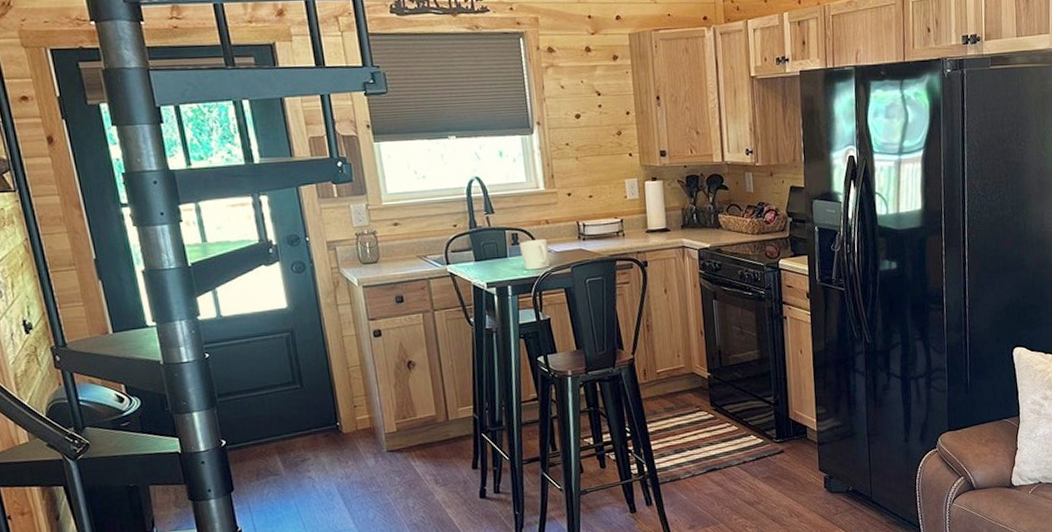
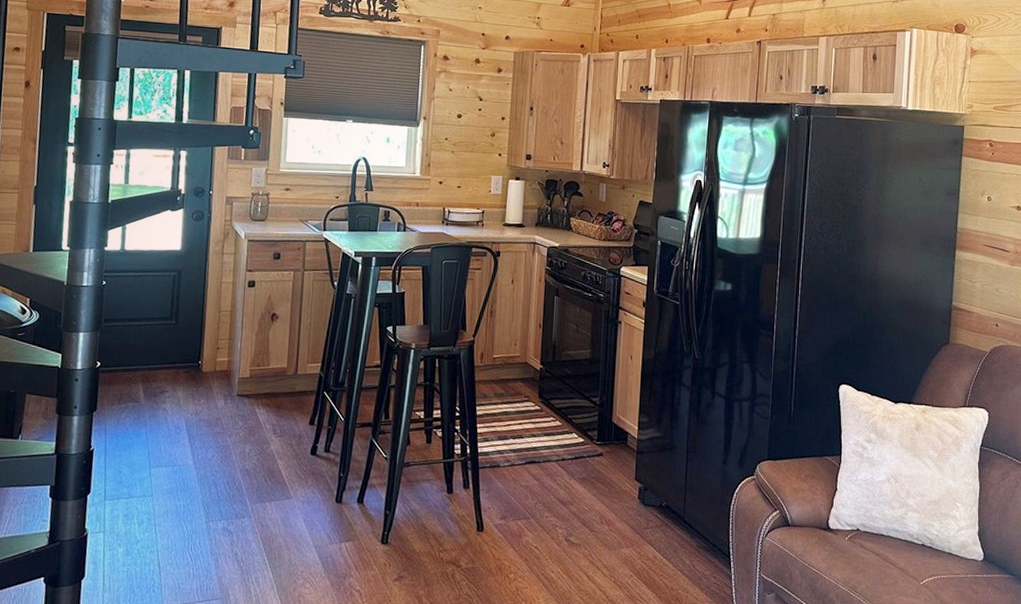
mug: present [519,238,550,271] -> none [389,218,415,246]

